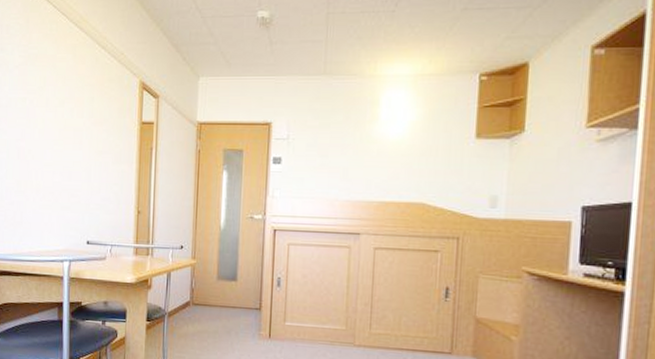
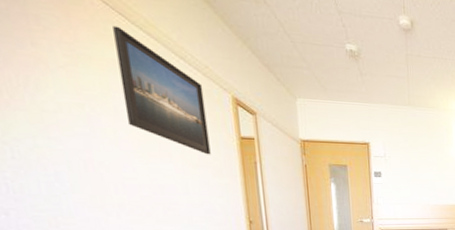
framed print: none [54,25,116,141] -> present [113,25,211,155]

